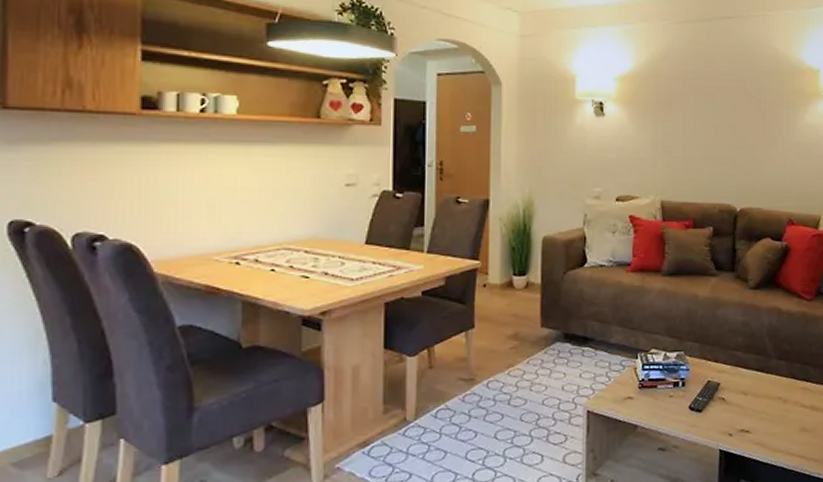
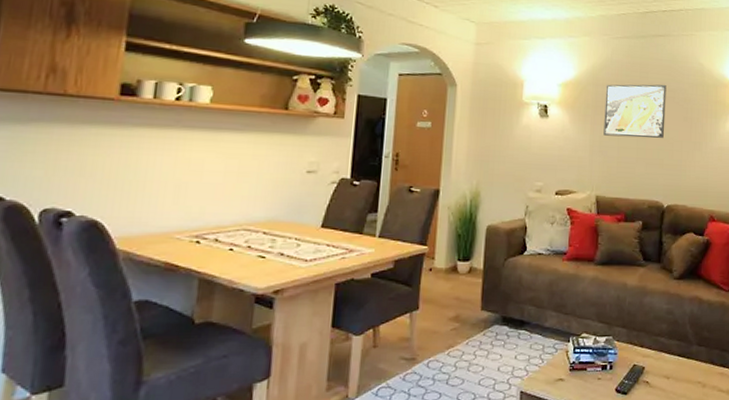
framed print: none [667,73,736,135] -> present [603,84,666,138]

